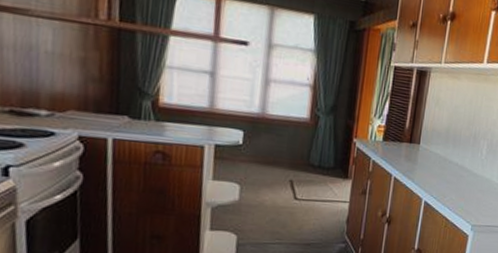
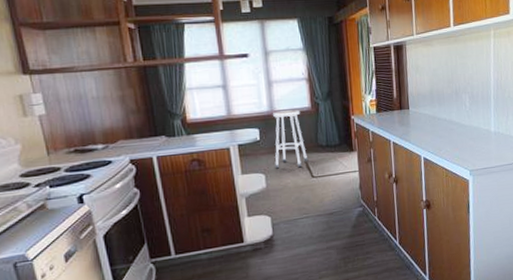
stool: none [254,116,297,186] -> present [273,110,309,169]

